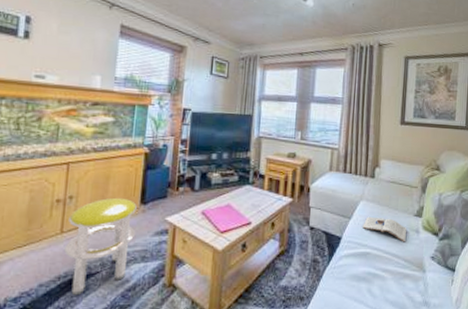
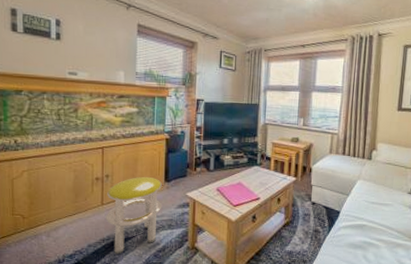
magazine: present [362,216,406,242] -> none [359,193,400,217]

